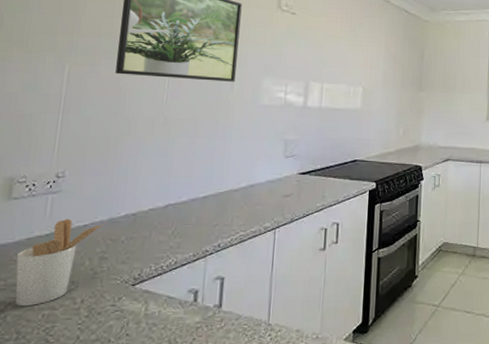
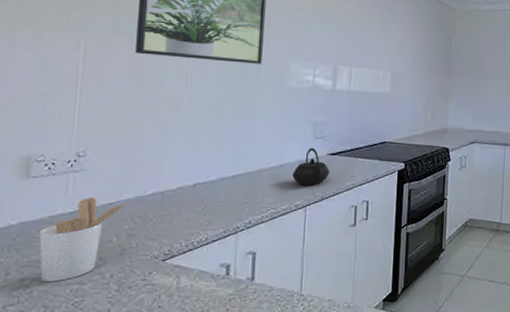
kettle: none [262,167,300,207] -> present [292,148,329,186]

